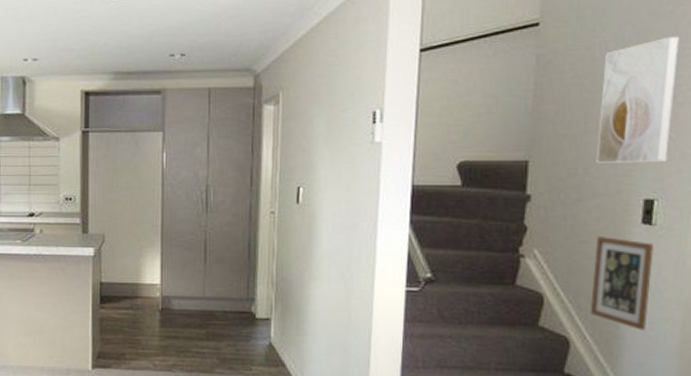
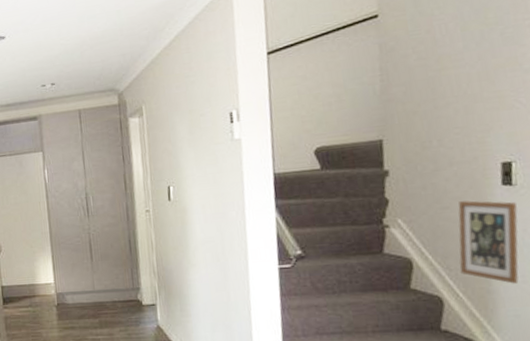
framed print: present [596,36,679,163] -> none [446,9,521,134]

